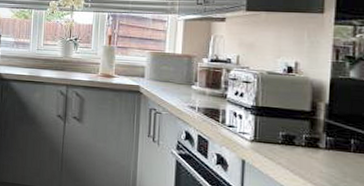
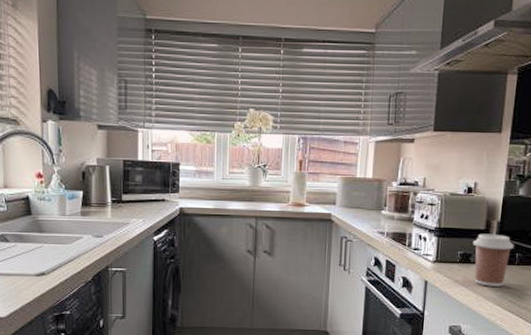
coffee cup: none [296,115,348,175] -> present [472,233,514,287]

